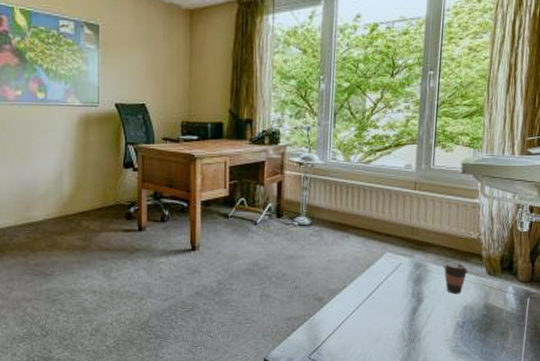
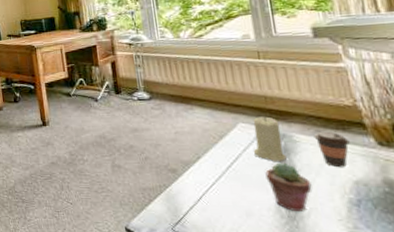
candle: none [392,246,419,289] -> present [253,116,287,161]
potted succulent: none [398,290,433,334] -> present [265,162,312,211]

